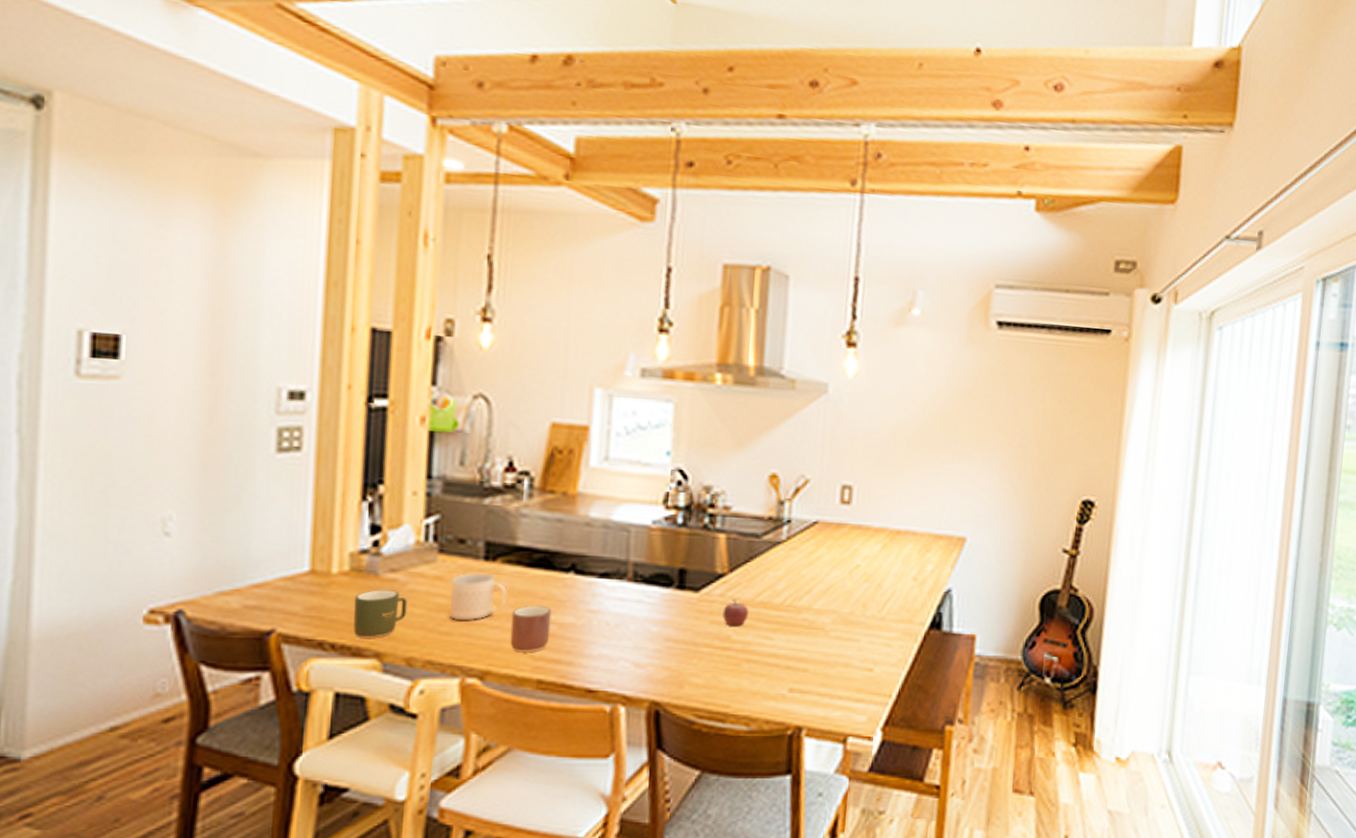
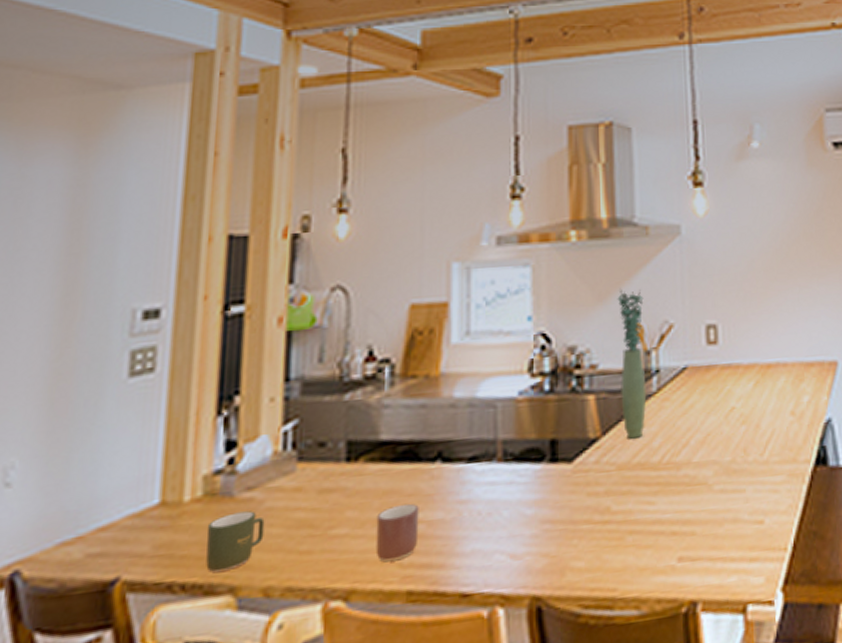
mug: present [450,572,507,622] -> none [311,476,371,536]
fruit: present [722,599,749,626] -> none [599,464,626,496]
vase: none [750,437,783,581] -> present [617,288,647,440]

